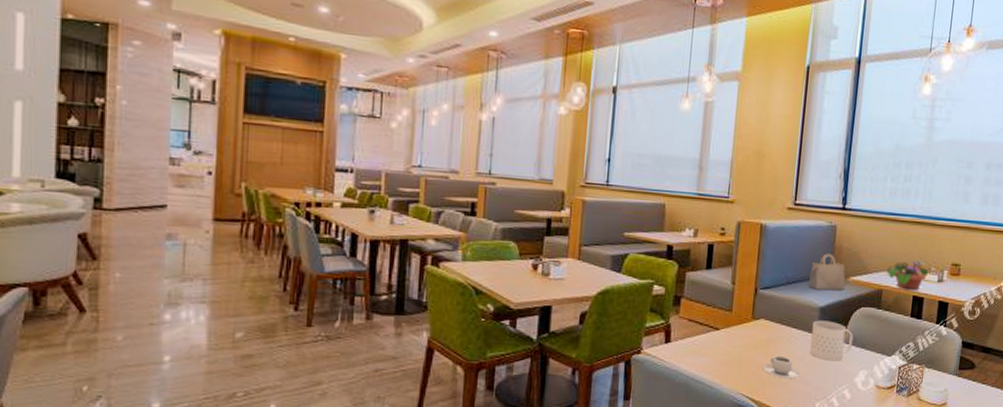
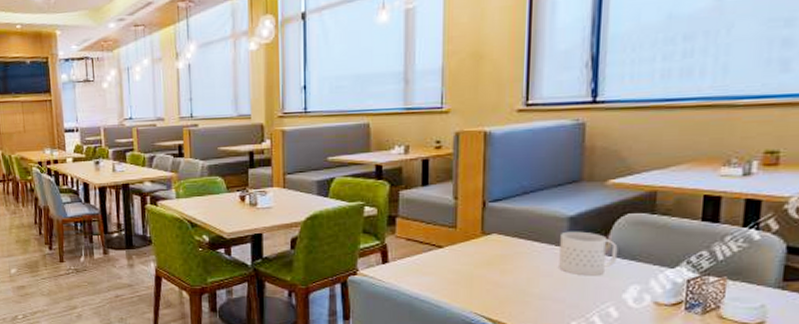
teacup: present [763,356,800,379] -> none [499,273,548,296]
handbag: present [809,253,846,291] -> none [552,156,602,198]
potted flower: present [887,258,929,290] -> none [662,149,728,188]

